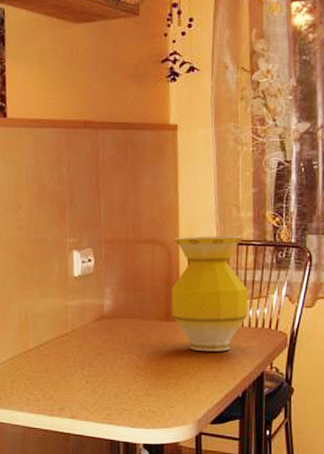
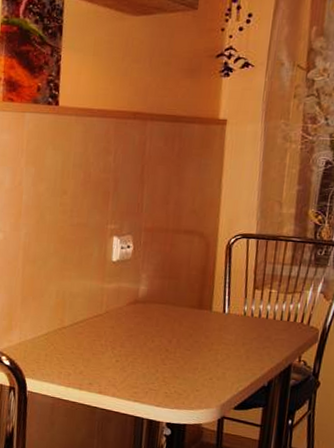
vase: present [171,236,248,351] -> none [205,229,284,342]

